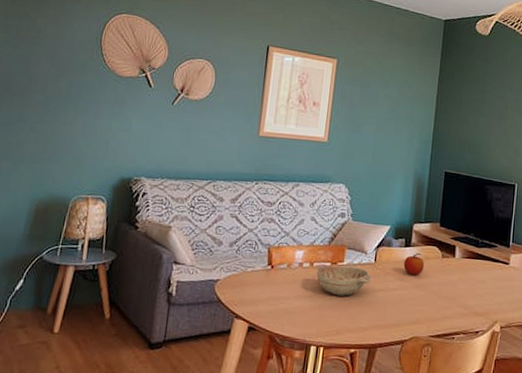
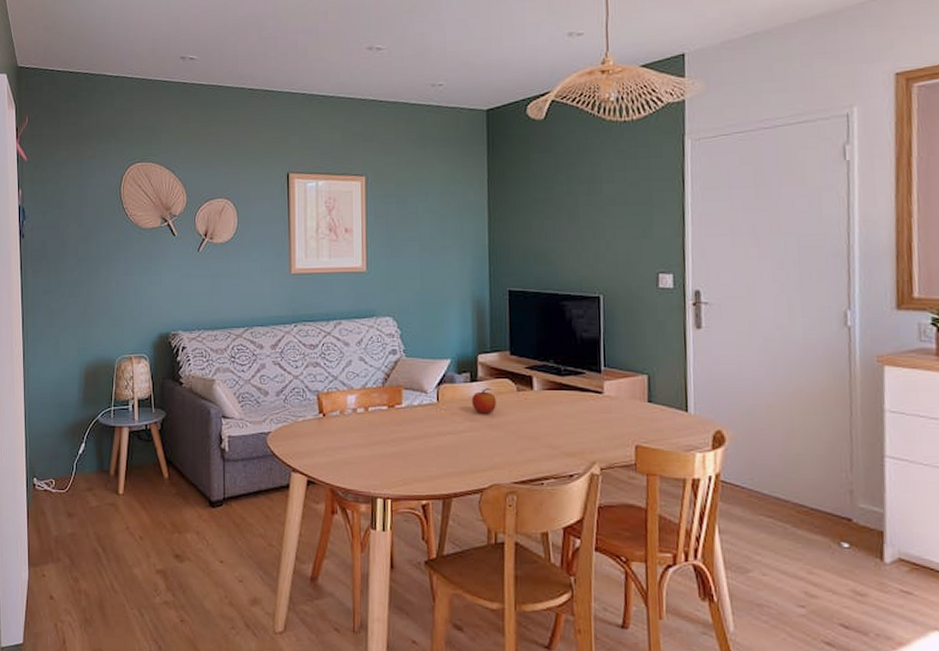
decorative bowl: present [316,266,372,296] -> none [372,409,436,442]

